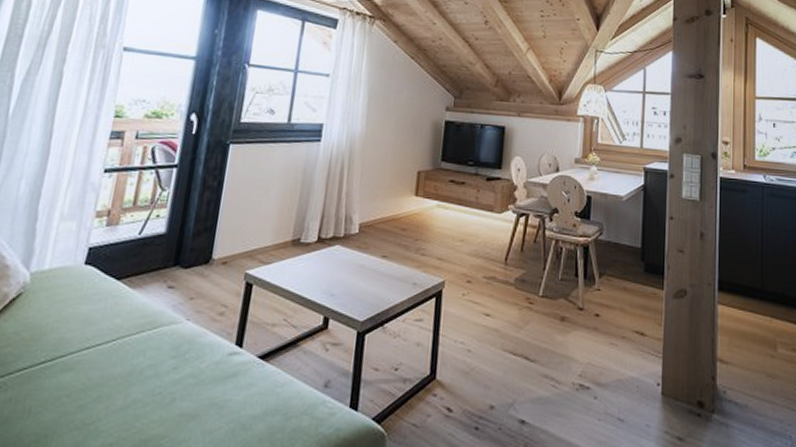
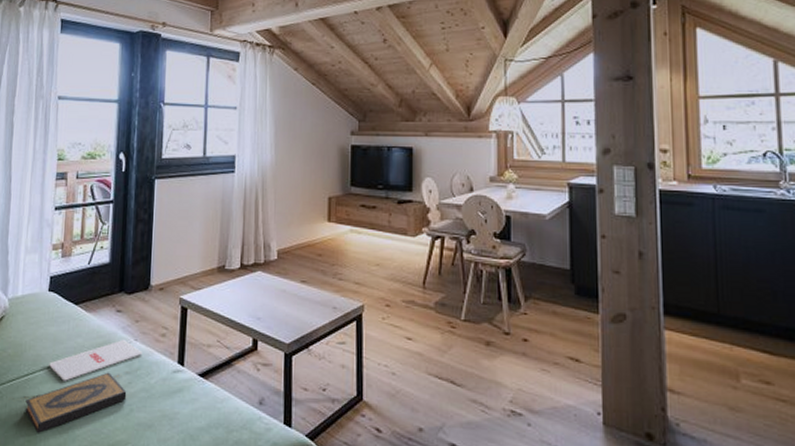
hardback book: none [36,356,170,431] -> present [25,372,127,433]
magazine: none [73,318,195,368] -> present [48,339,143,381]

